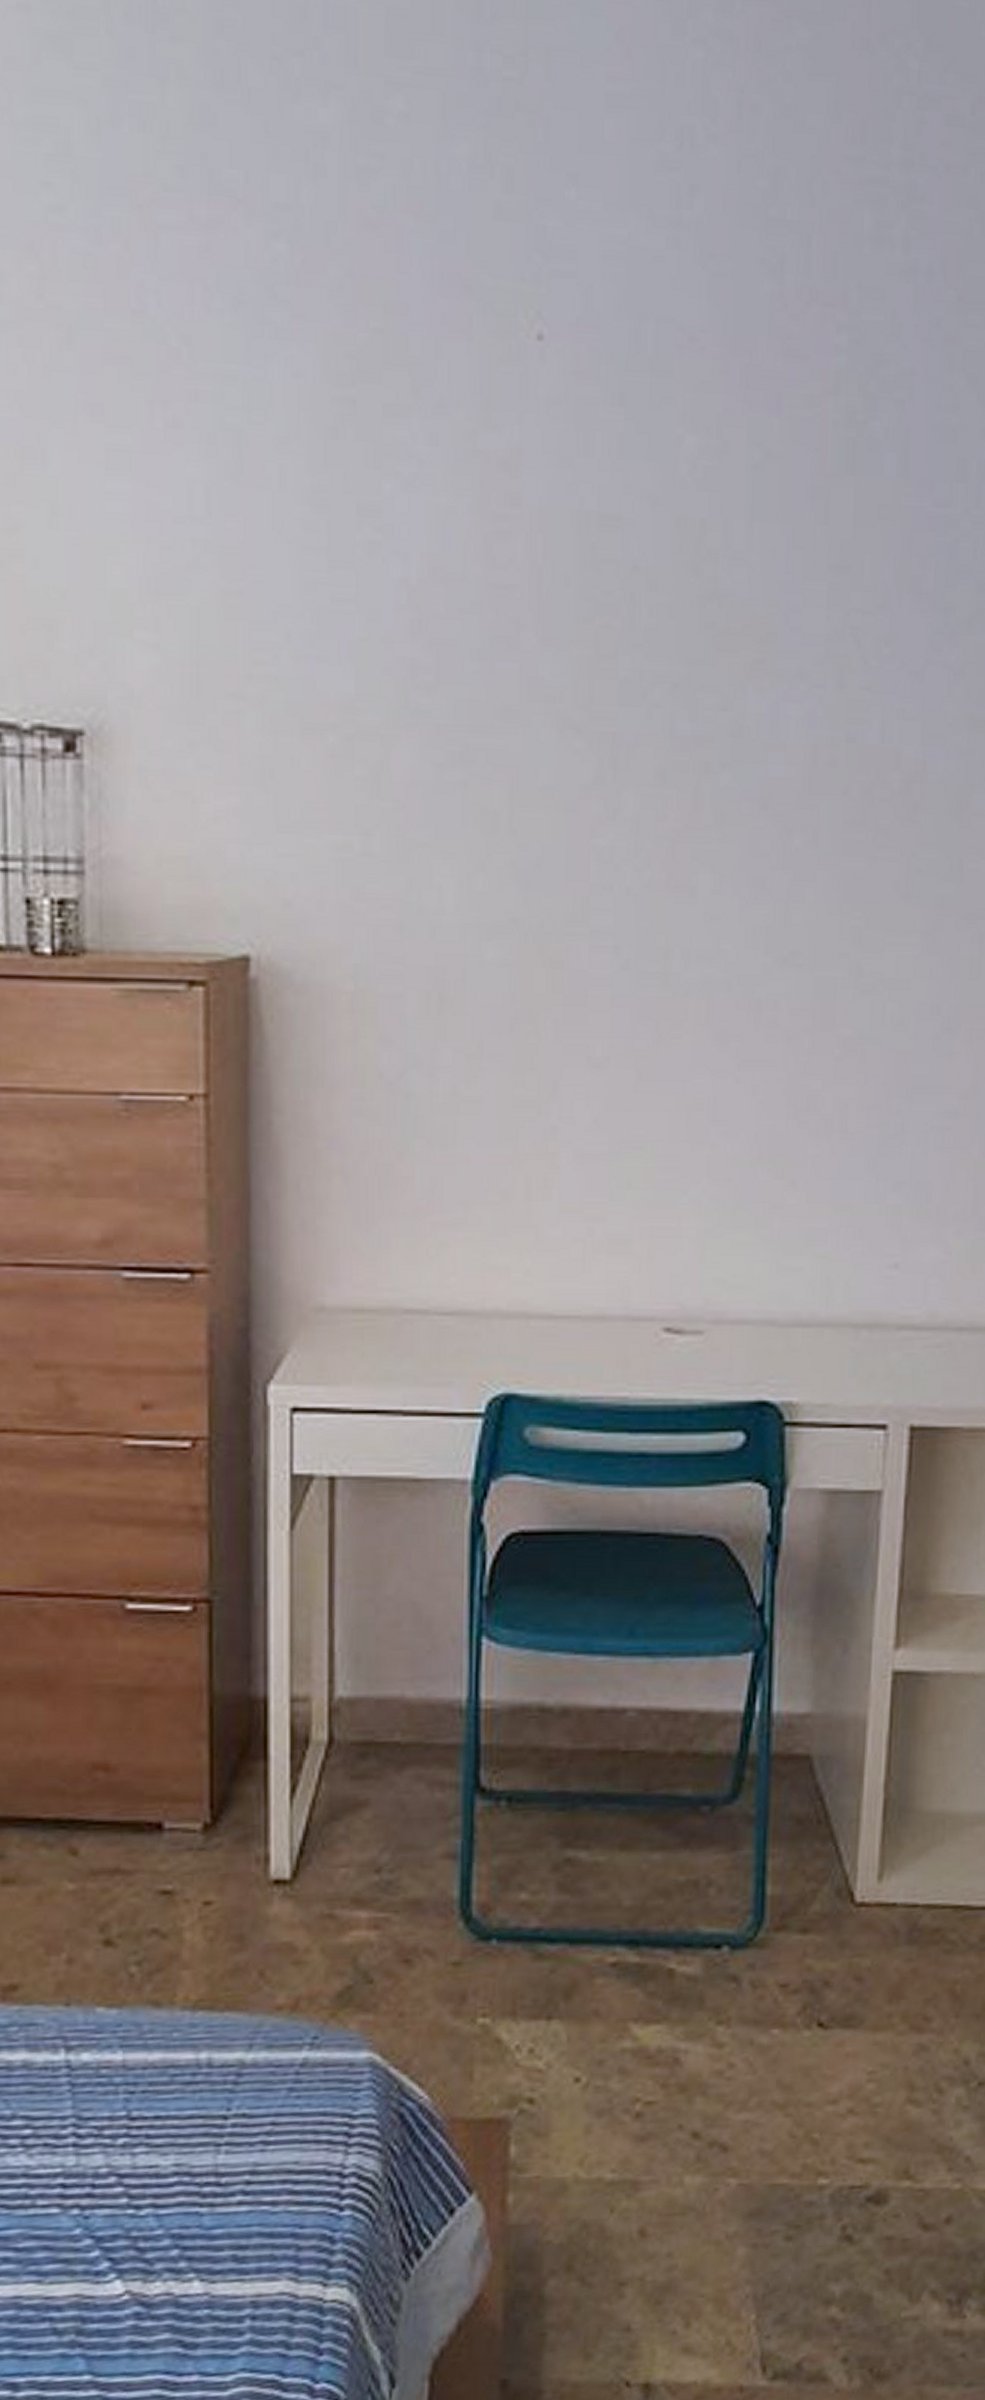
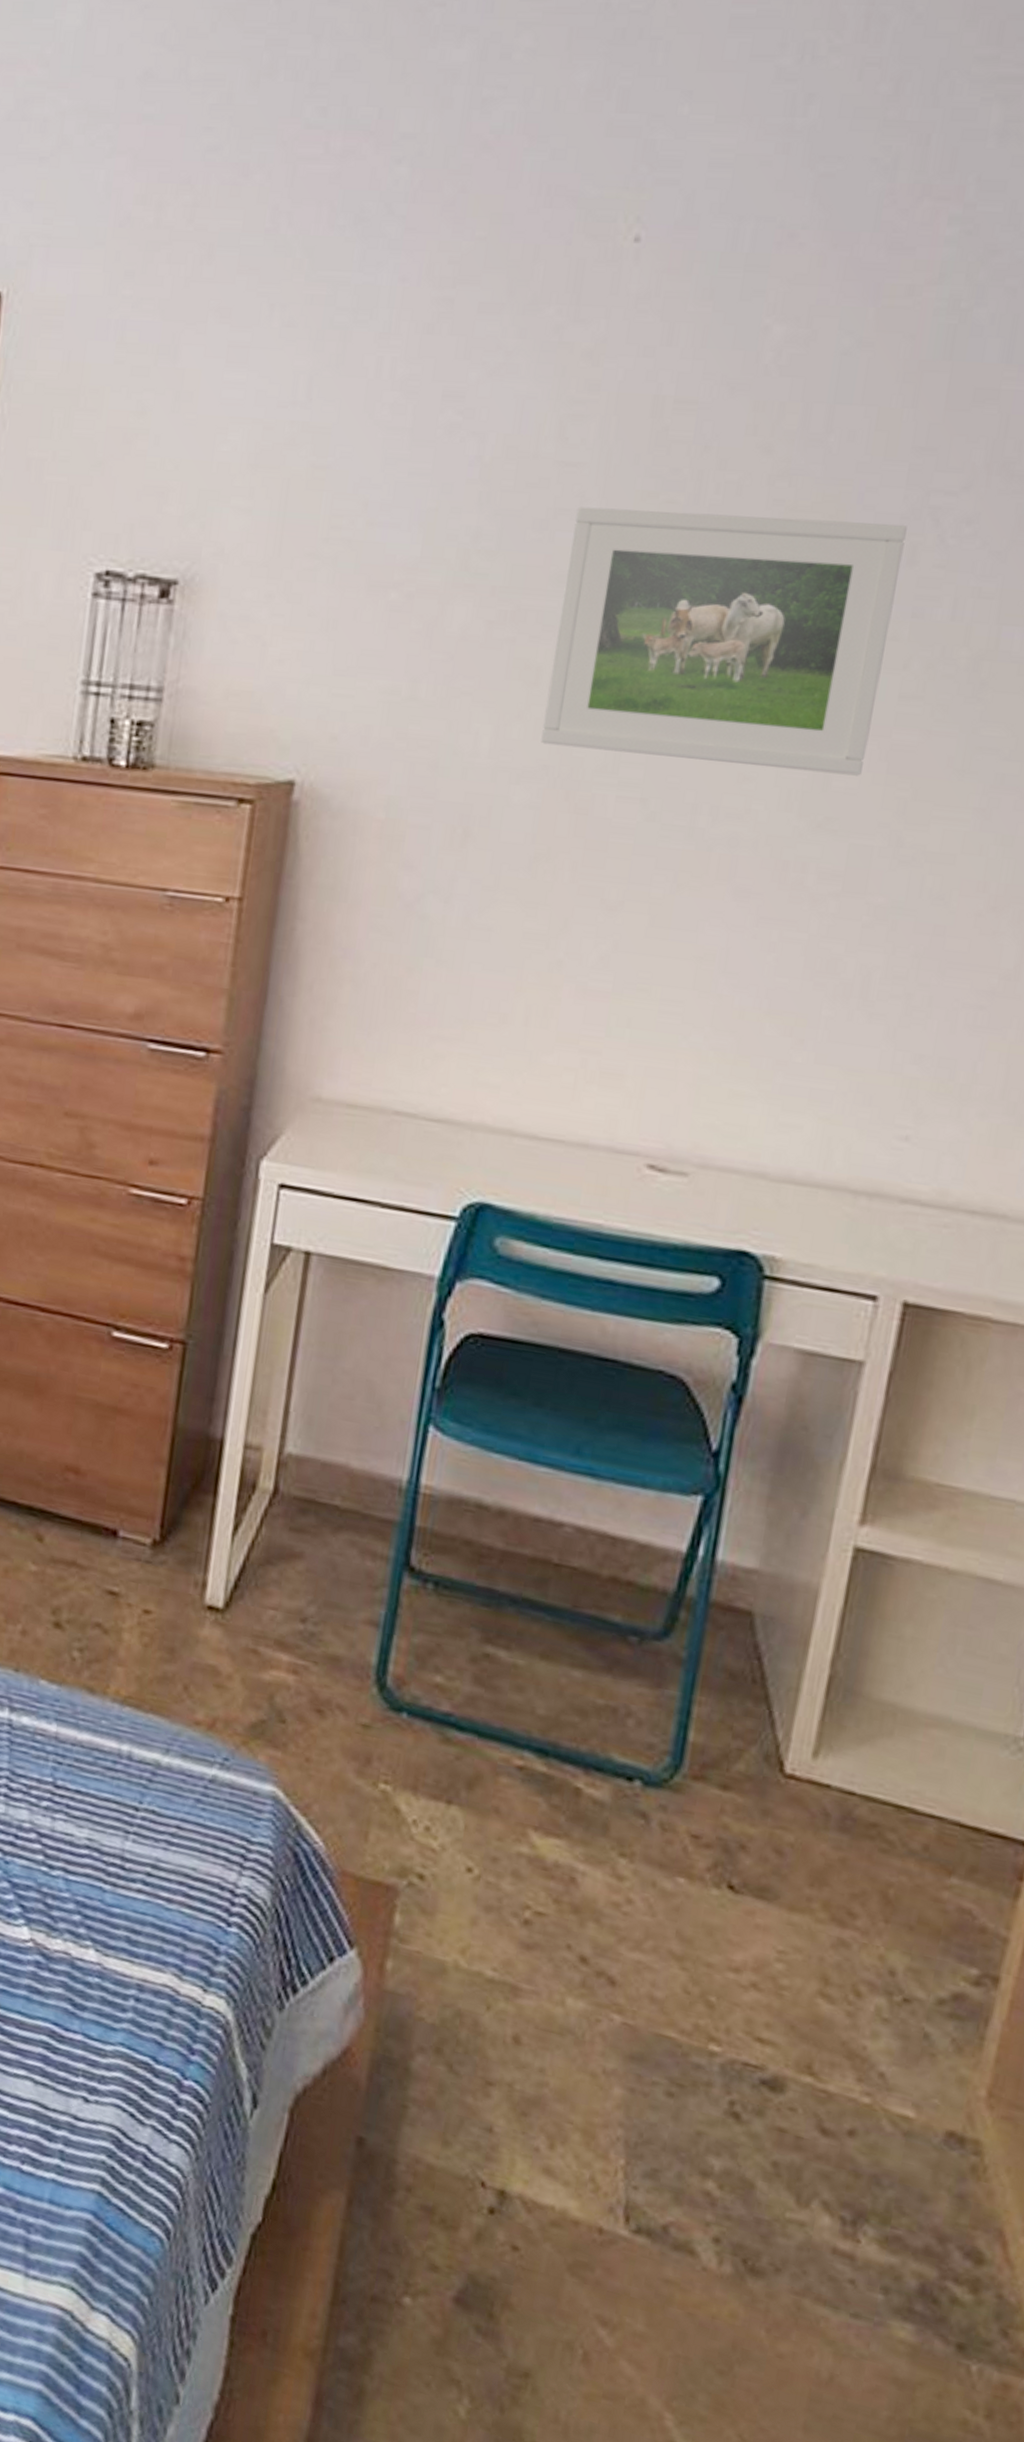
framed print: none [507,633,832,907] -> present [541,506,907,776]

